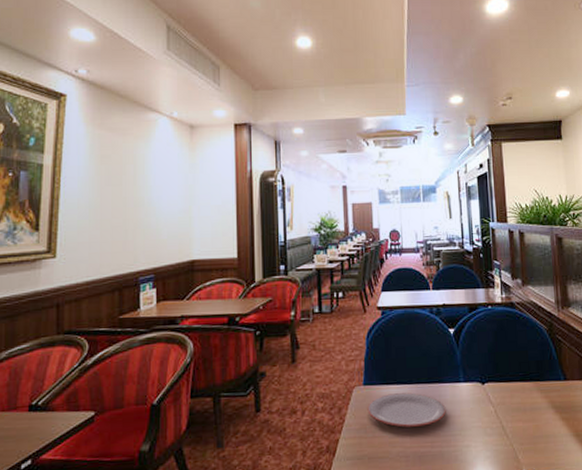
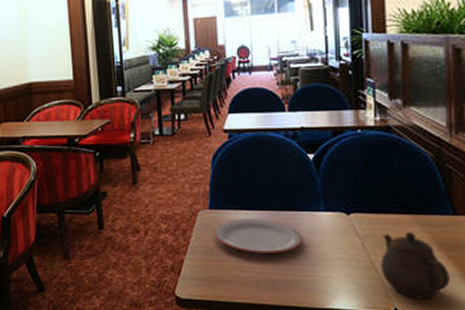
teapot: none [511,398,565,461] -> present [381,232,450,299]

